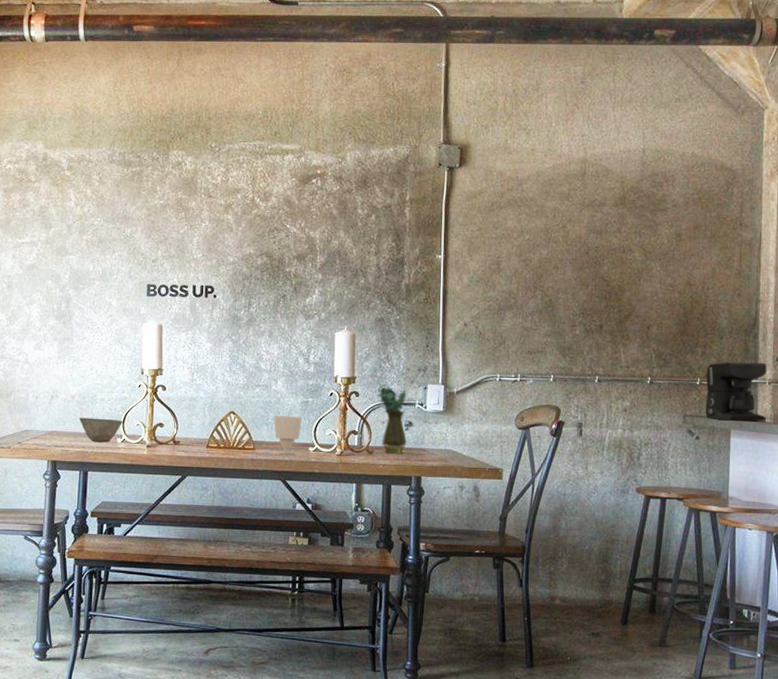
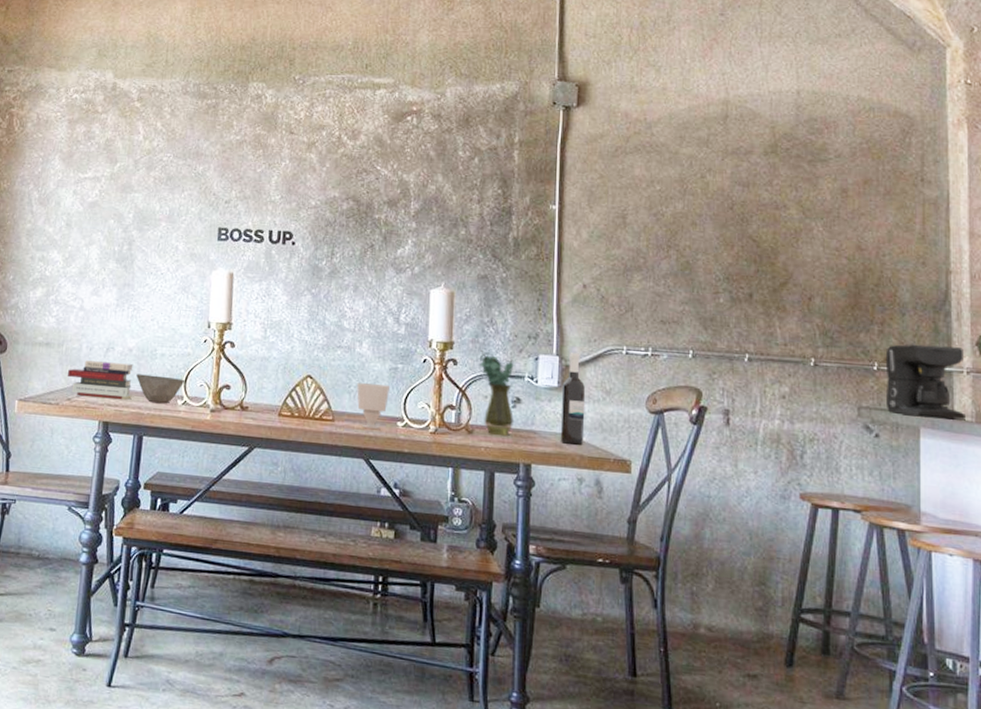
books: none [17,407,76,441] -> present [68,360,134,400]
wine bottle: none [445,381,466,460] -> present [560,353,586,446]

